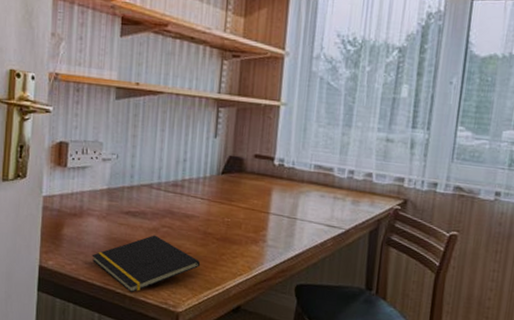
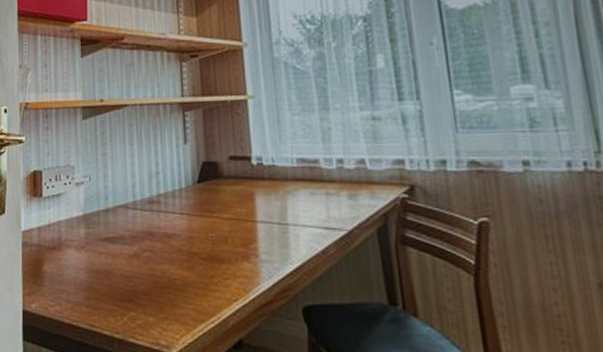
notepad: present [92,235,201,293] -> none [74,262,190,334]

